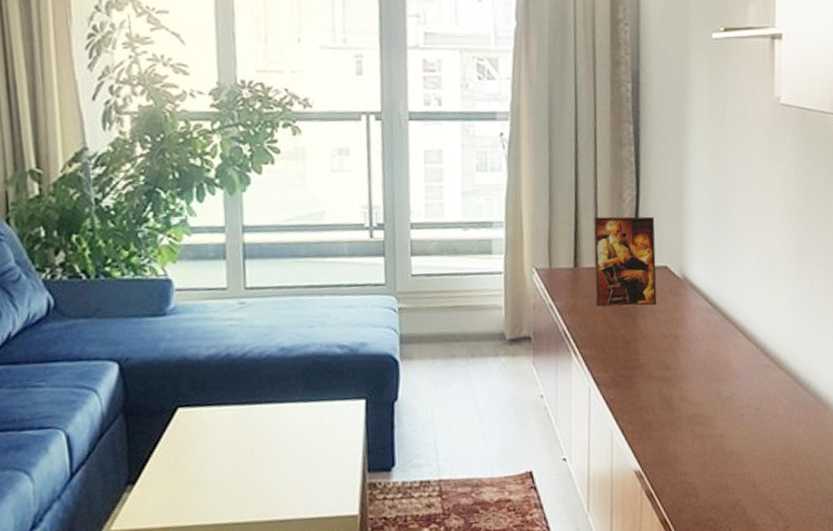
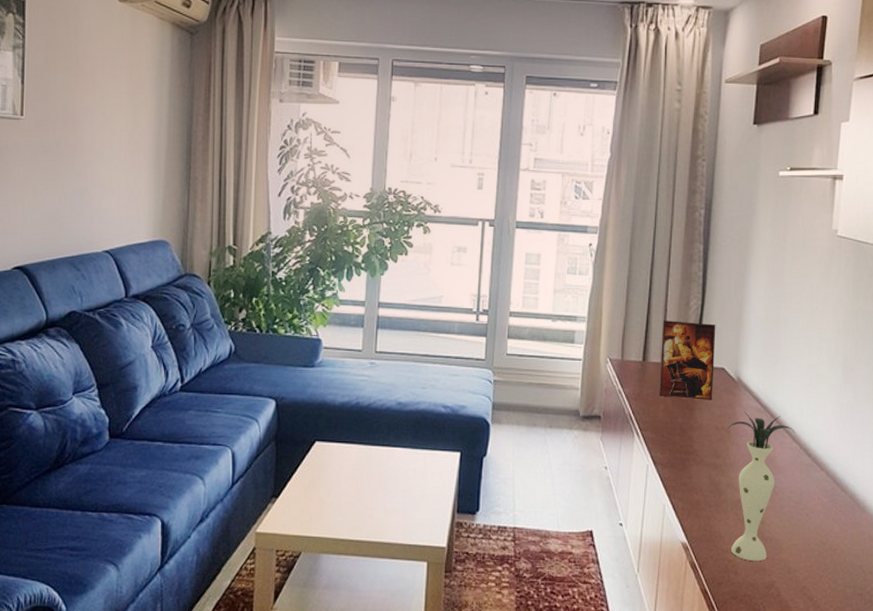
vase: none [676,313,750,481] -> present [727,411,795,562]

